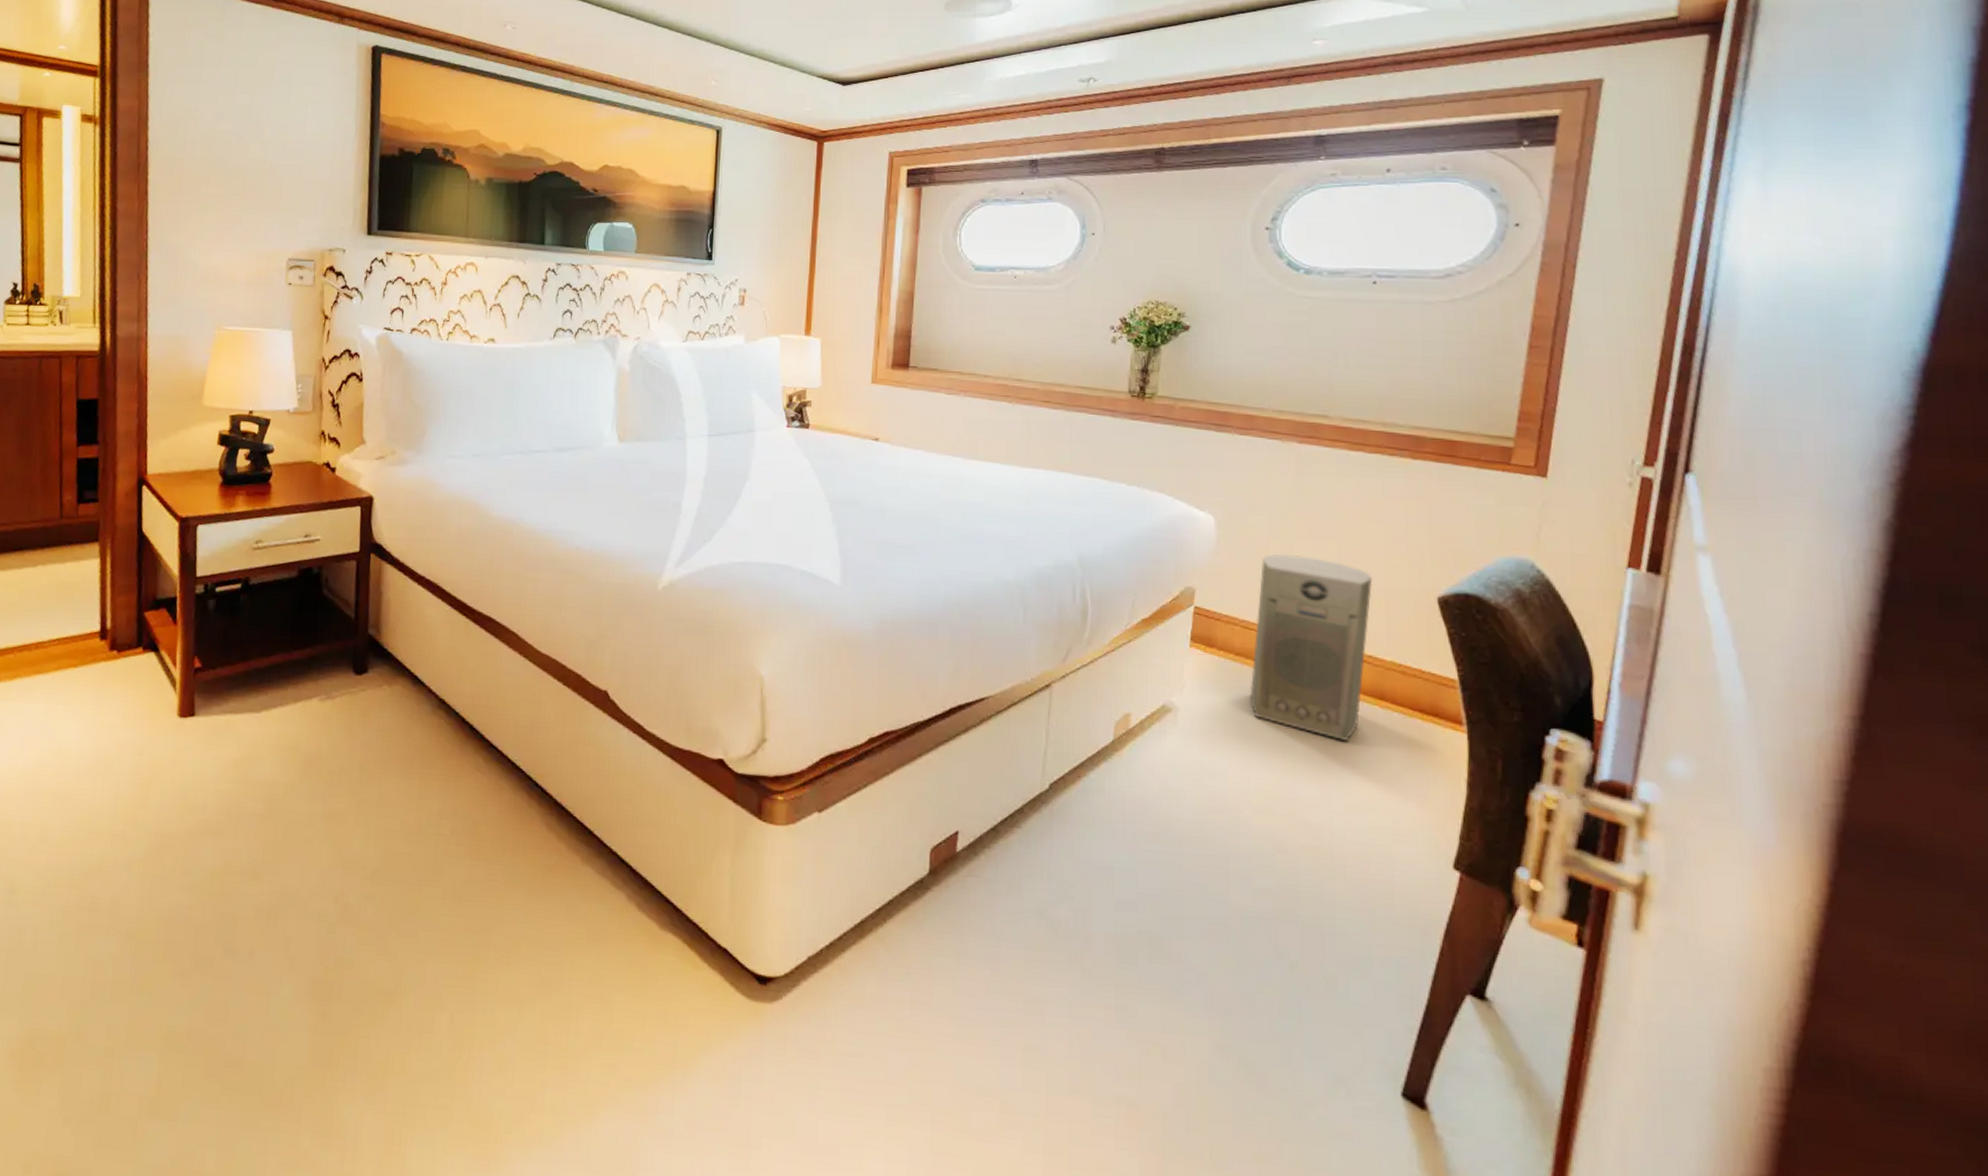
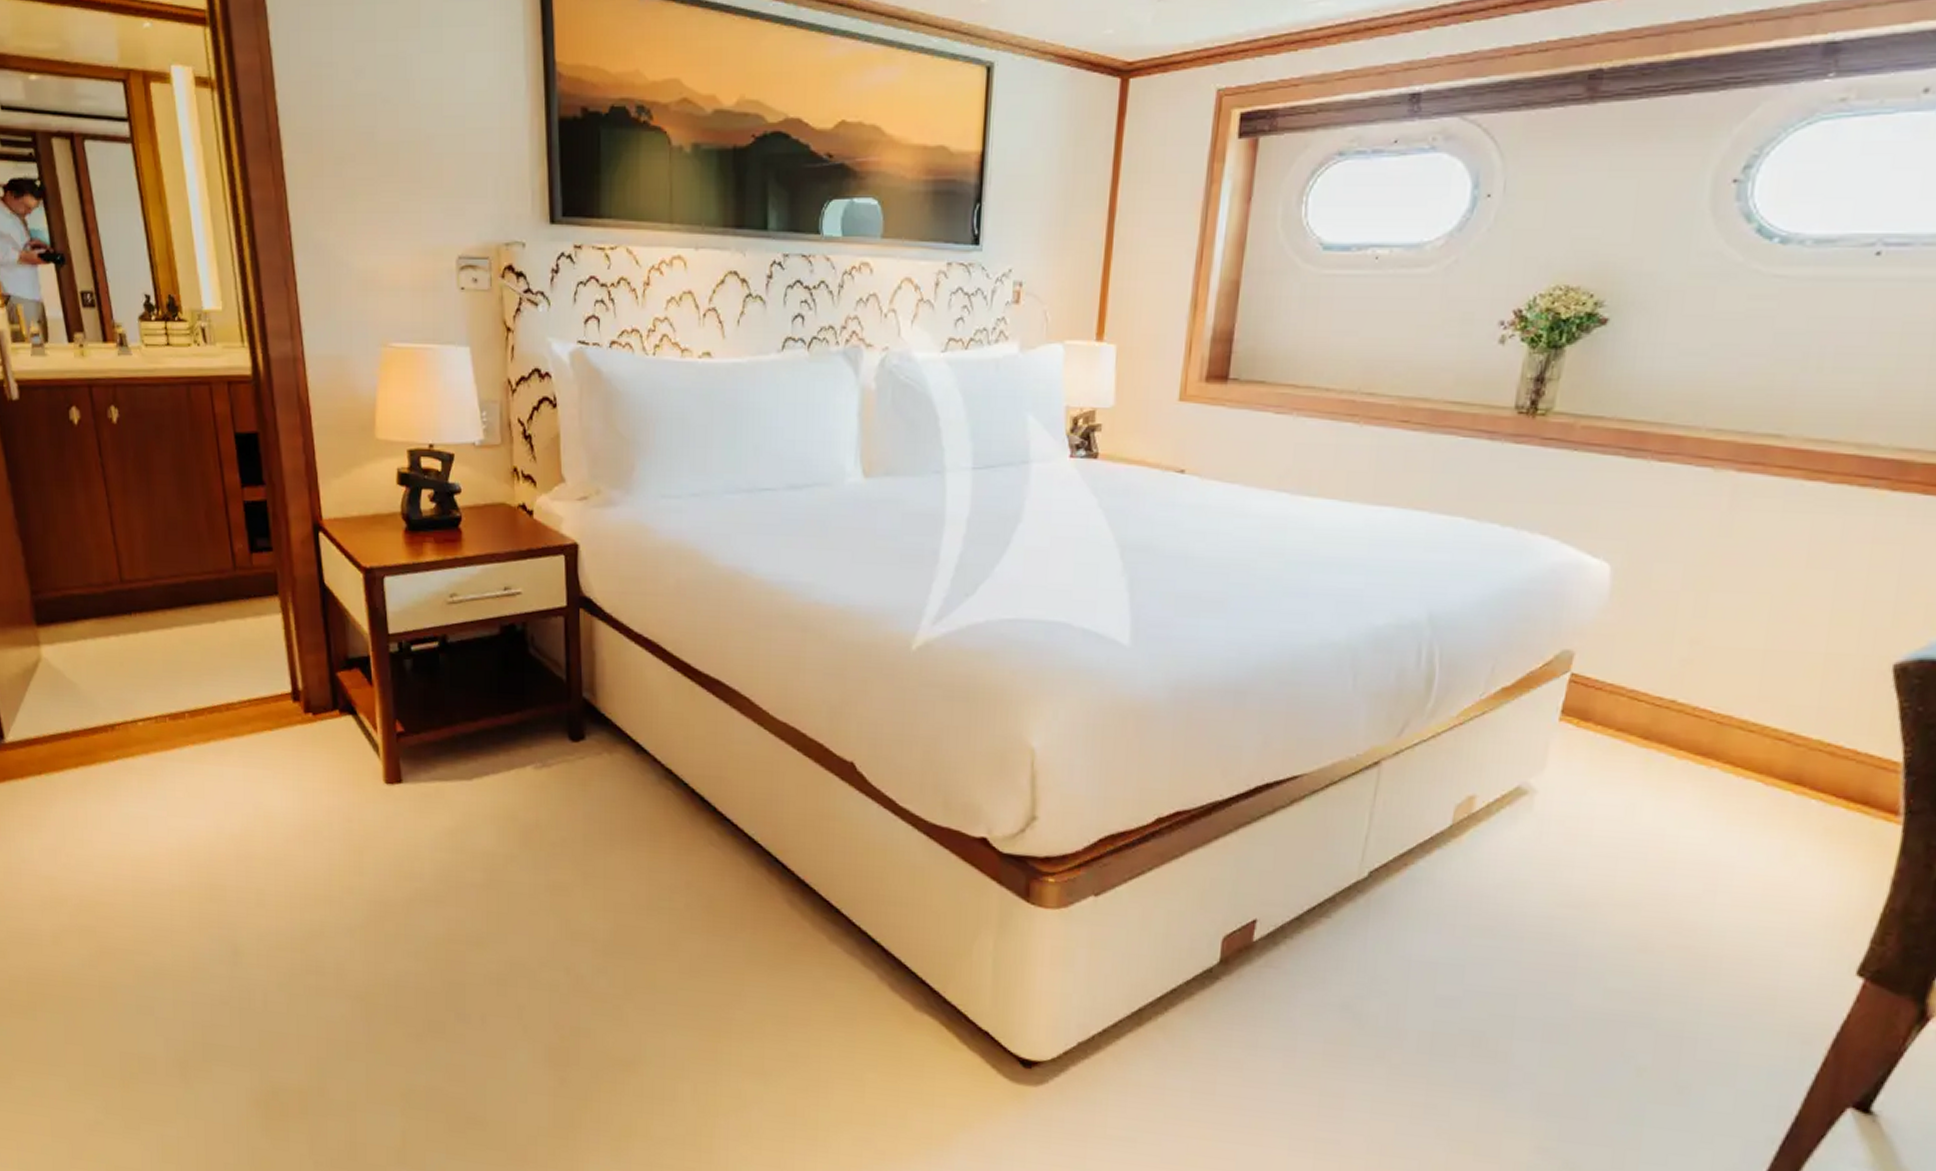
air purifier: present [1250,554,1373,742] -> none [1627,610,1811,832]

